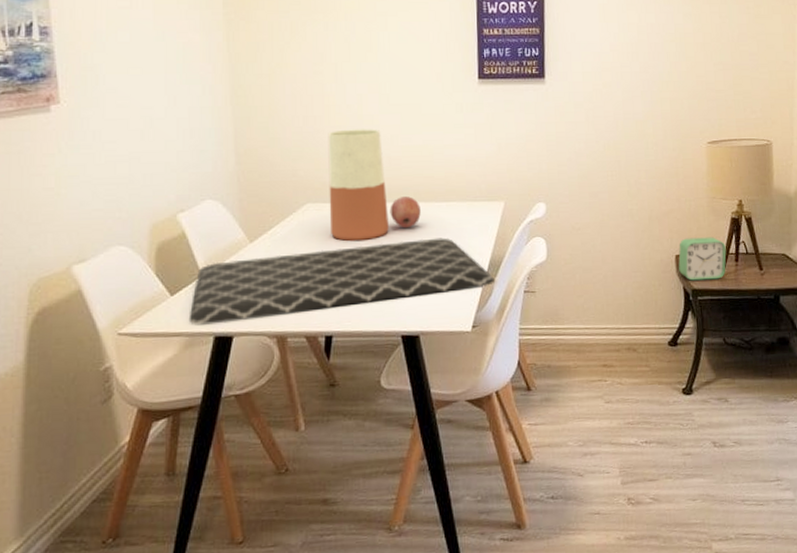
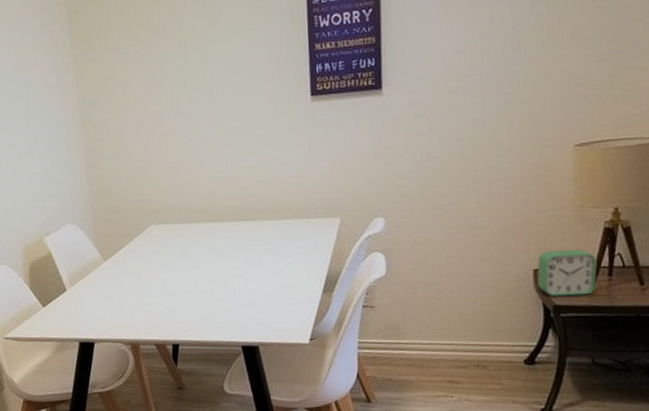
placemat: present [188,237,496,325] -> none [58,254,333,332]
vase: present [328,129,389,241] -> none [167,152,227,258]
fruit: present [390,196,421,229] -> none [227,215,257,246]

